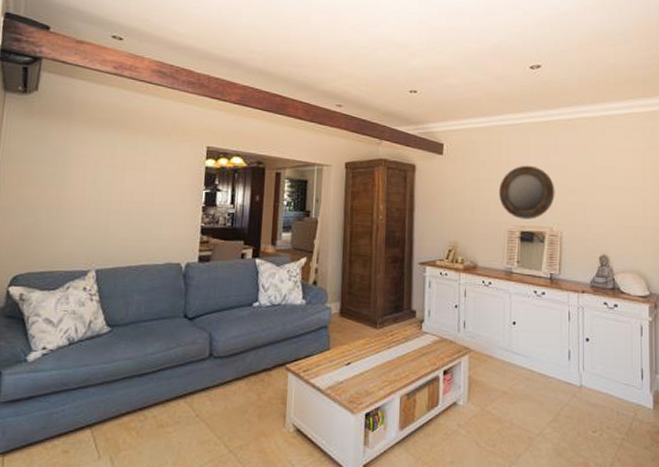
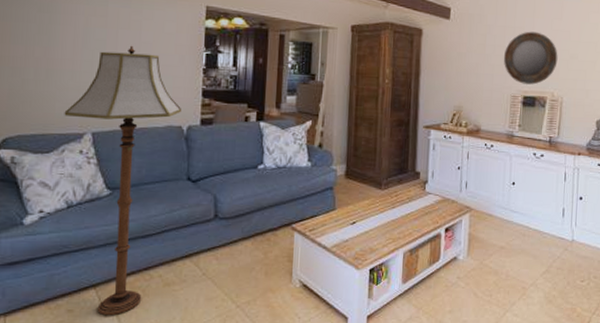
floor lamp: none [71,185,180,458] -> present [64,45,181,316]

